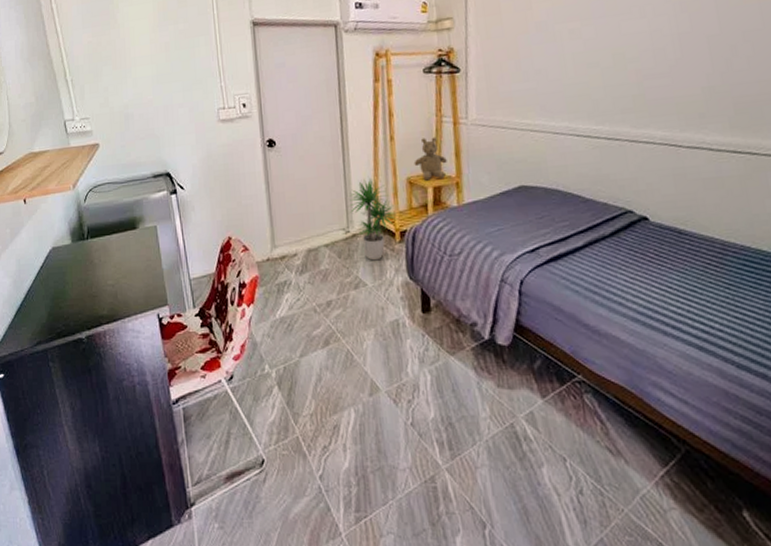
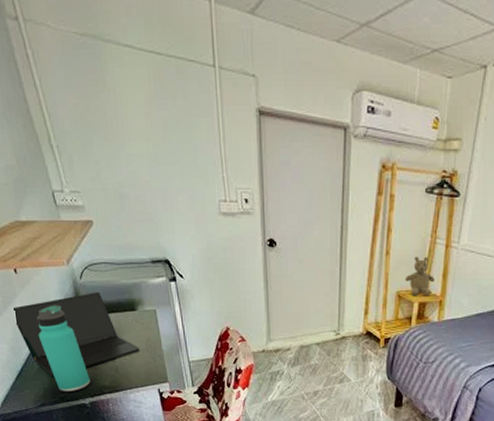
laptop: none [19,213,139,311] -> present [13,291,140,378]
thermos bottle: none [40,231,89,327] -> present [37,305,91,393]
potted plant: present [349,177,399,261] -> none [341,287,385,361]

